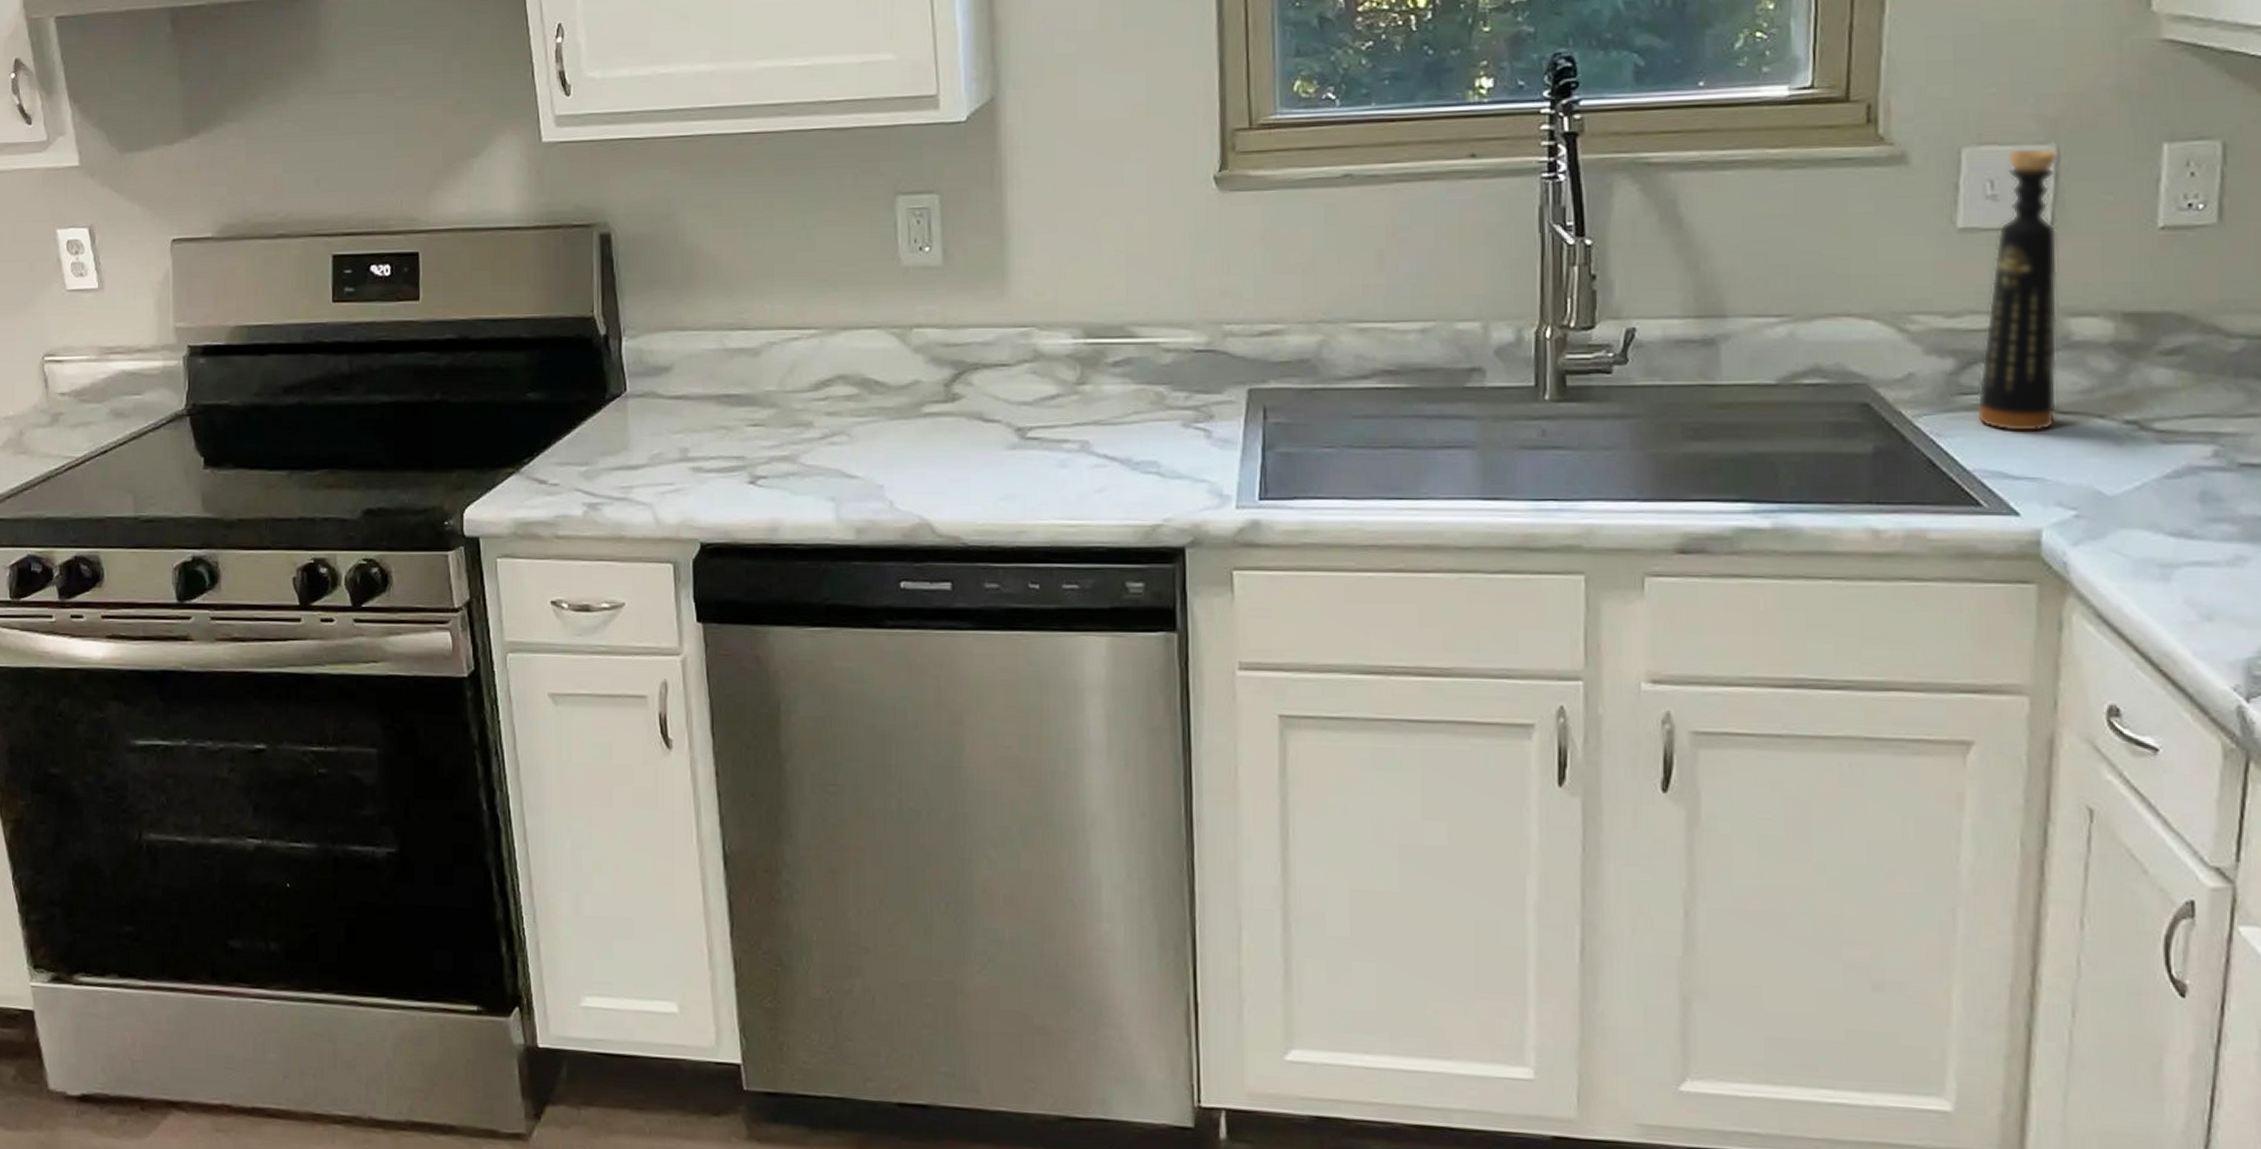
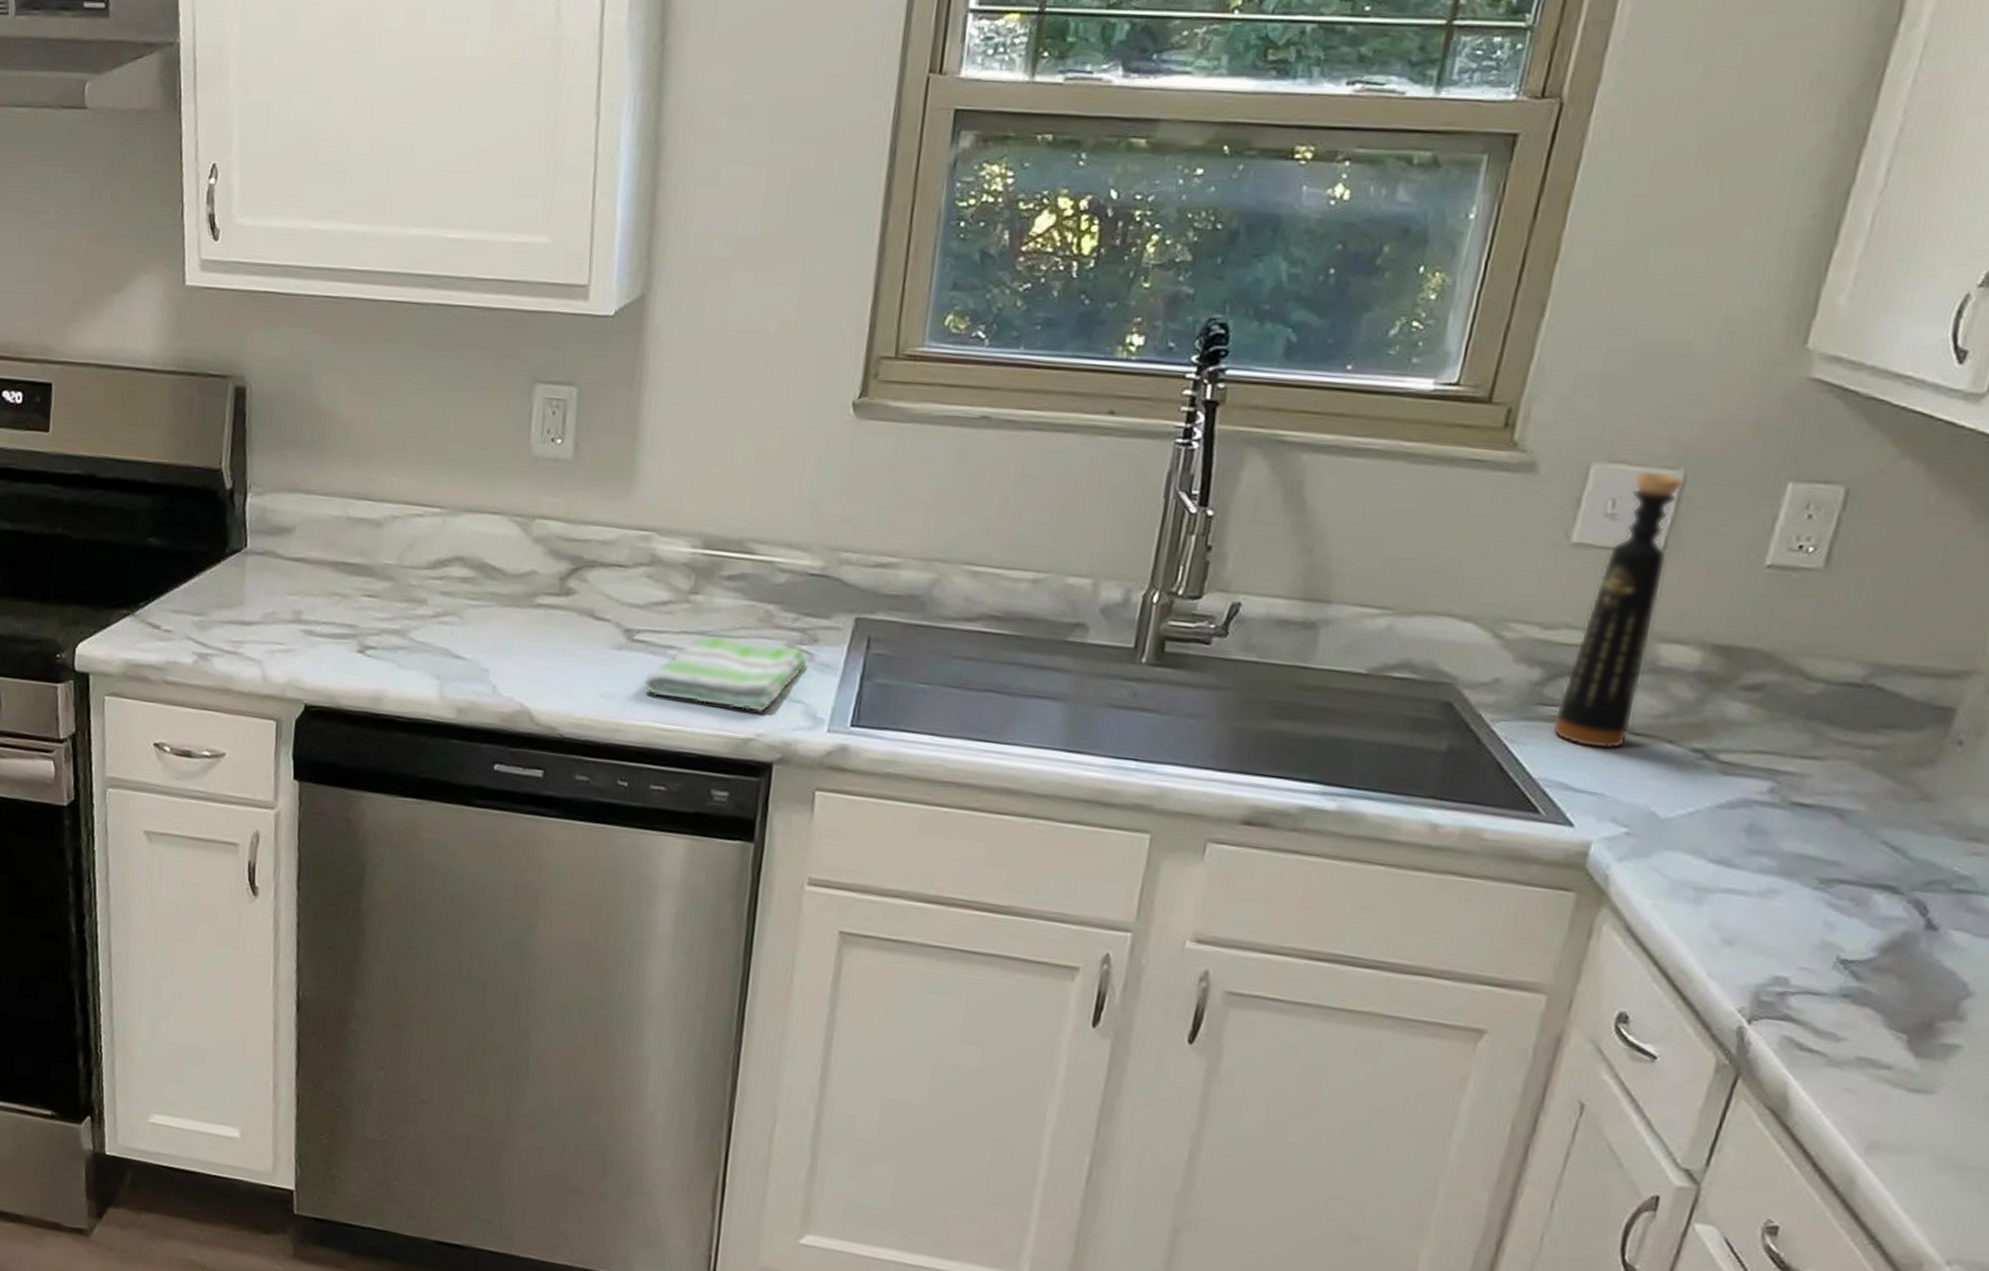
dish towel: none [1042,424,1207,497] -> present [643,635,808,713]

